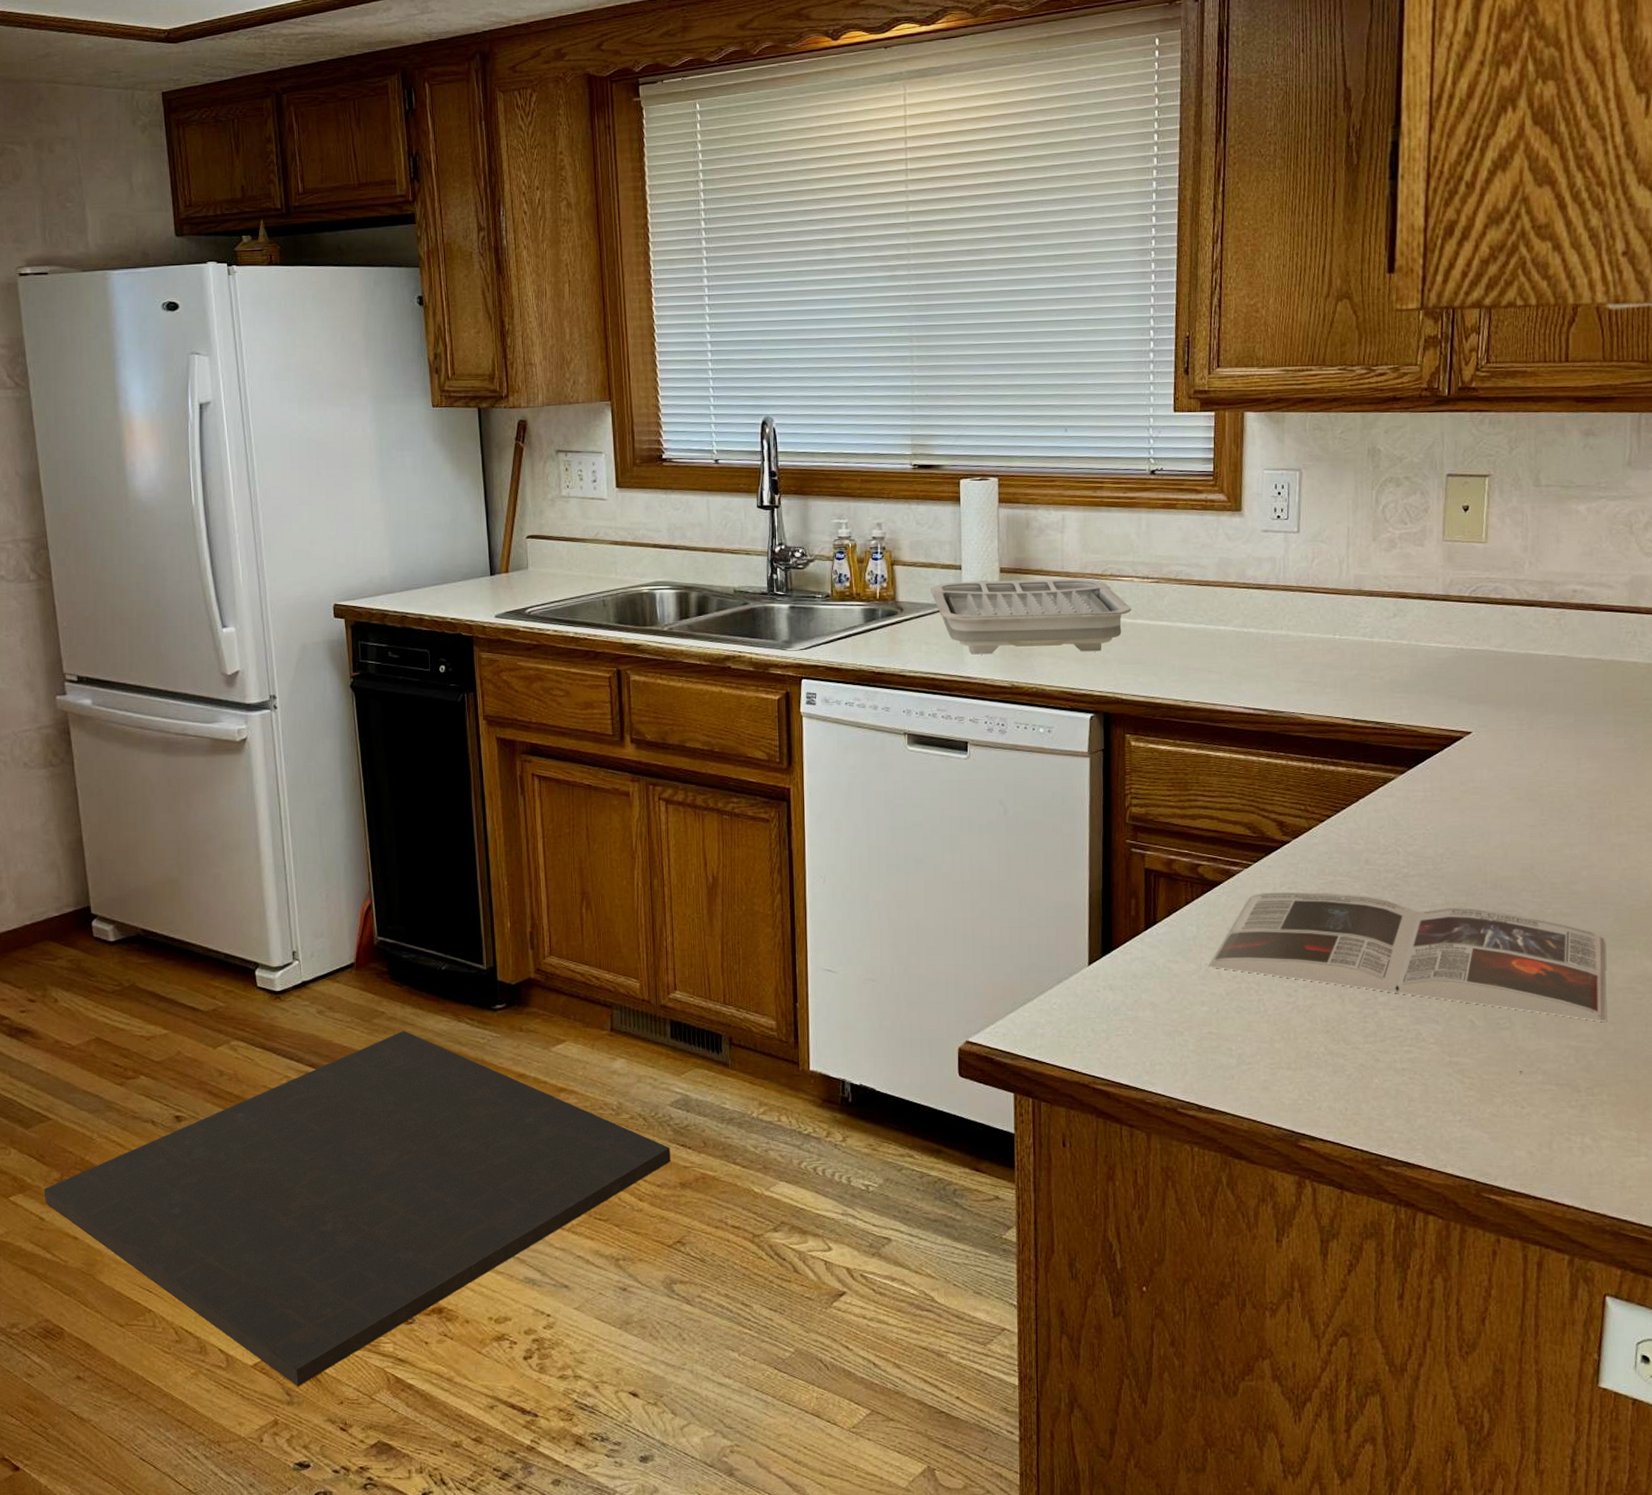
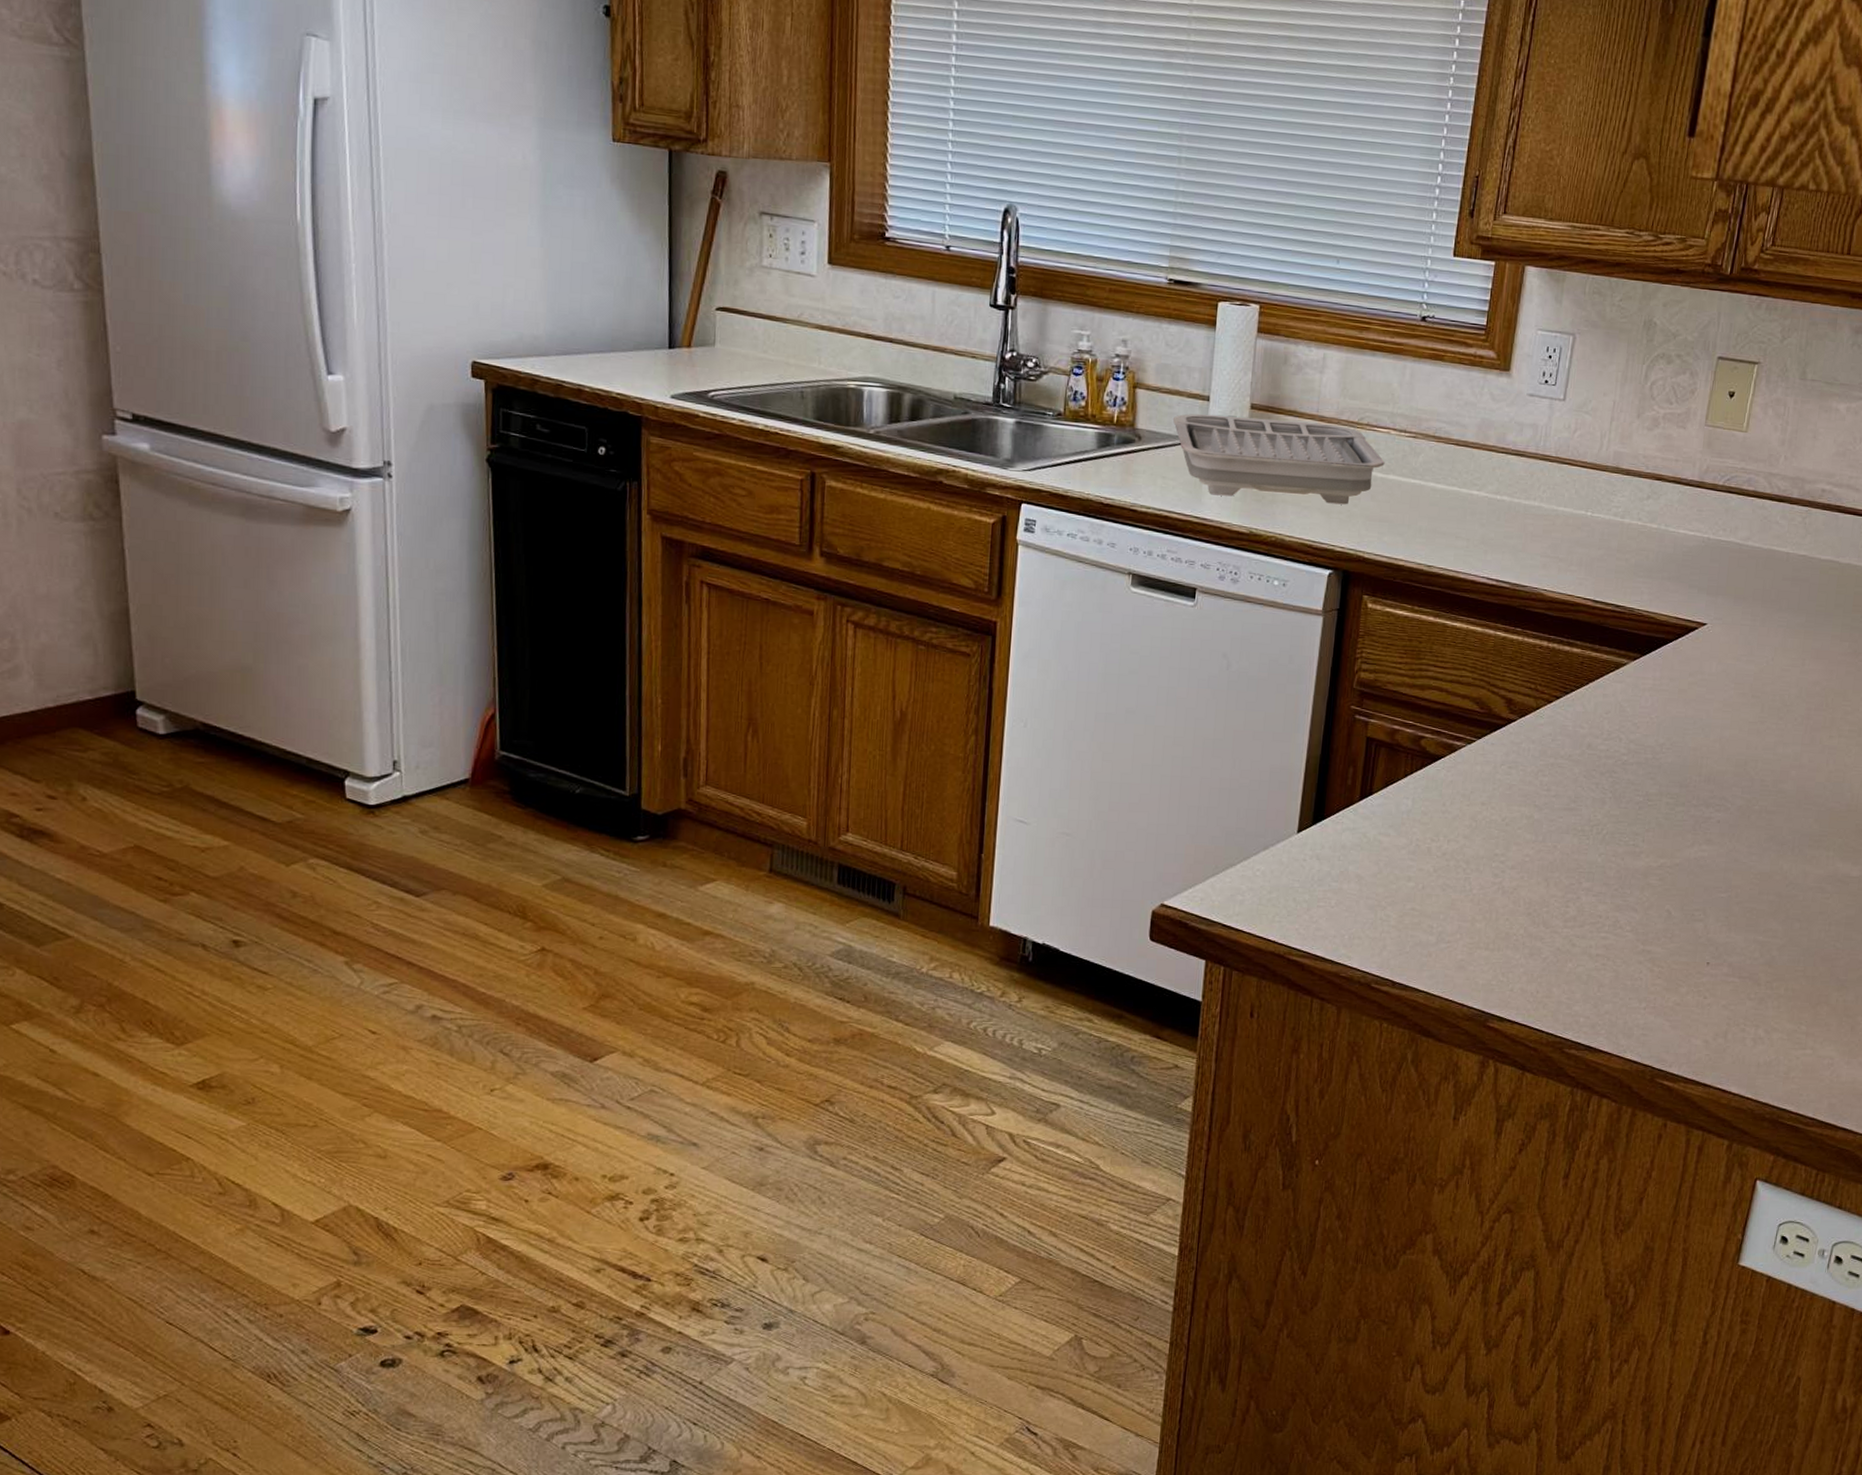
doormat: present [44,1030,671,1386] -> none [57,858,826,1245]
magazine: present [1209,892,1608,1023] -> none [1420,770,1803,920]

